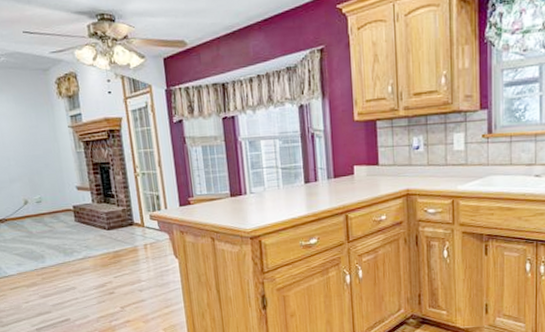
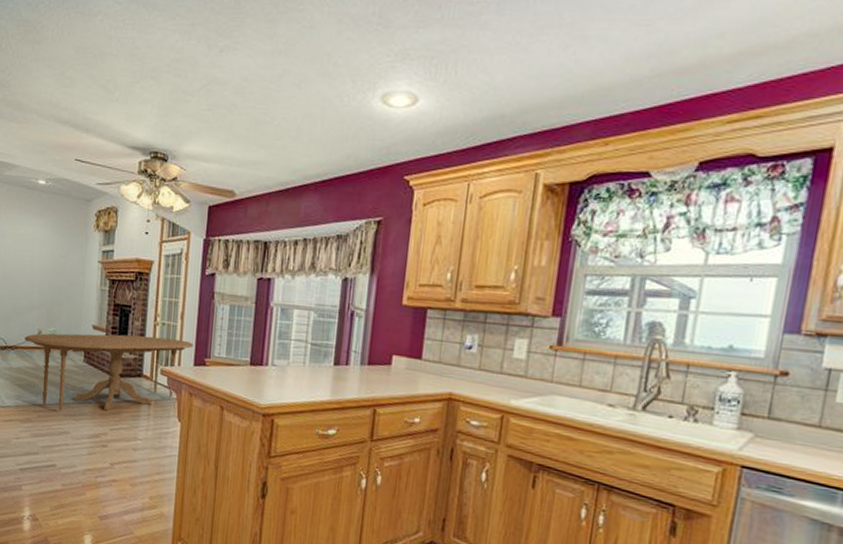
dining table: none [12,185,175,270] -> present [24,333,193,411]

